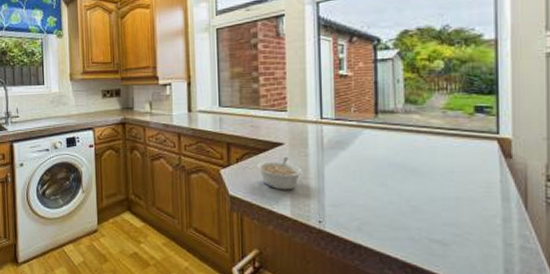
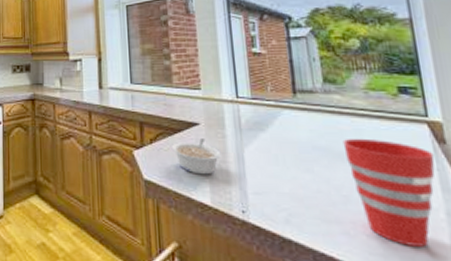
cup: none [417,154,500,248] -> present [343,138,435,247]

